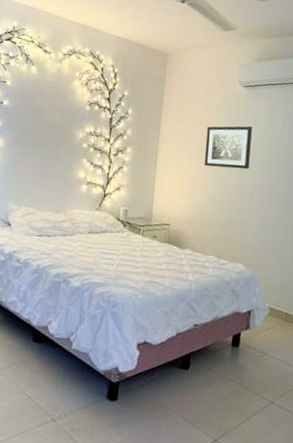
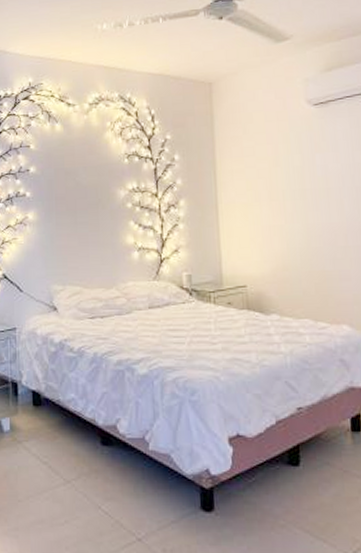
wall art: present [204,126,252,170] -> none [274,153,337,209]

